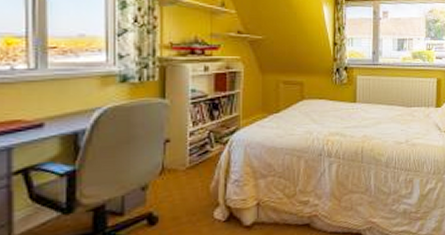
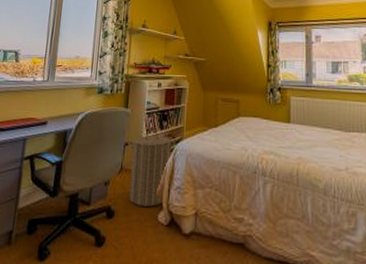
laundry hamper: none [169,122,231,207] -> present [128,131,176,207]

